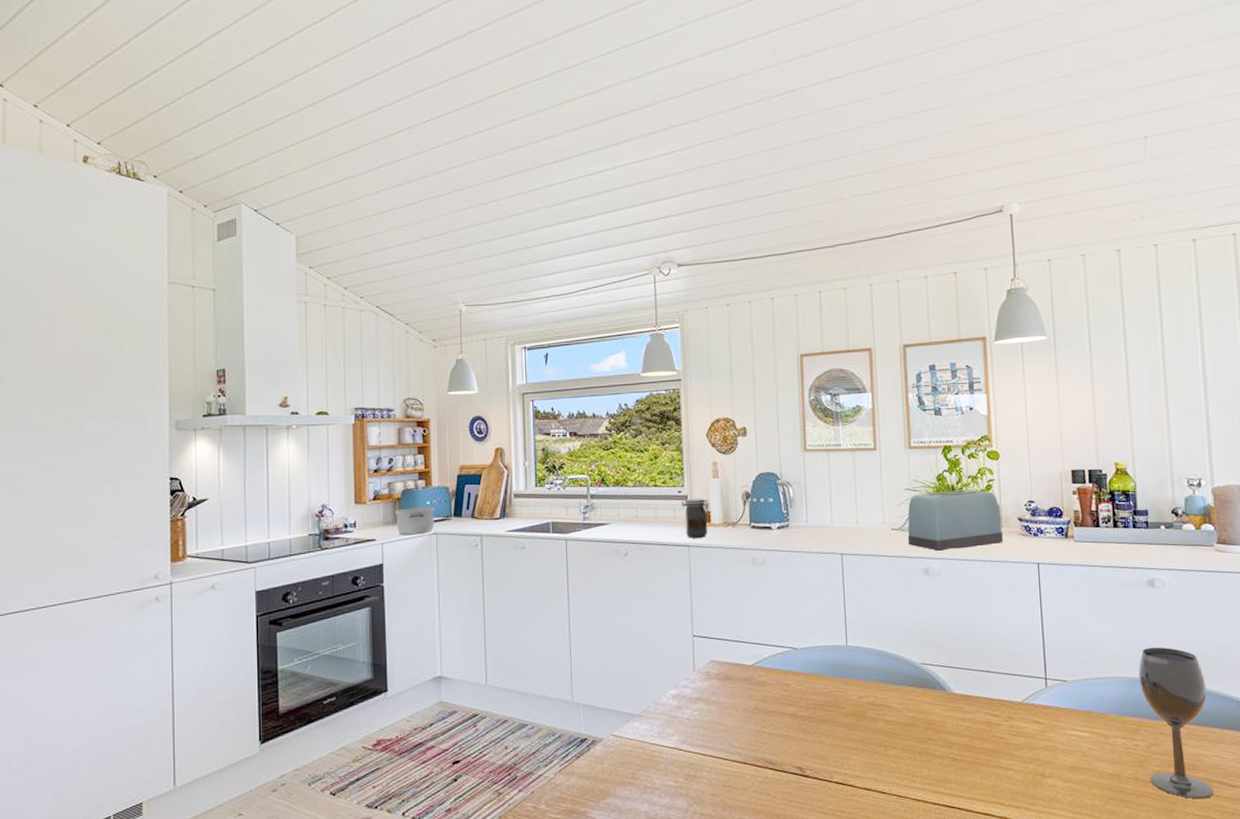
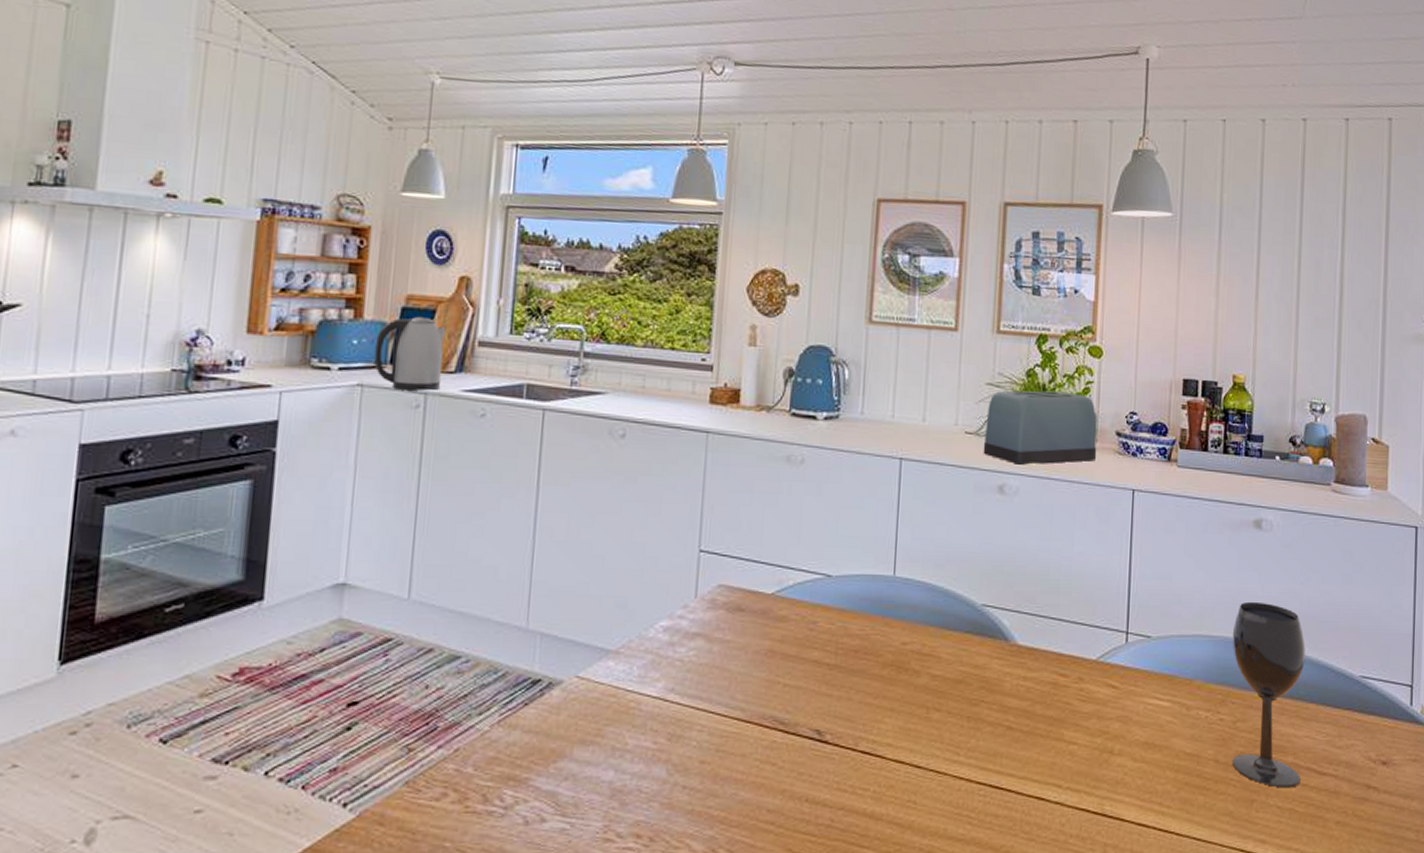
cooking pot: present [395,507,435,535] -> none [304,346,364,384]
kettle: none [442,480,491,535] -> present [374,316,447,391]
jar: present [682,498,710,538] -> none [704,370,741,423]

